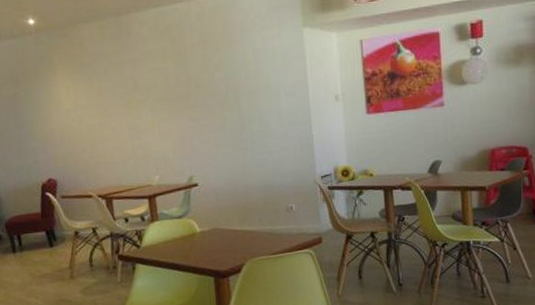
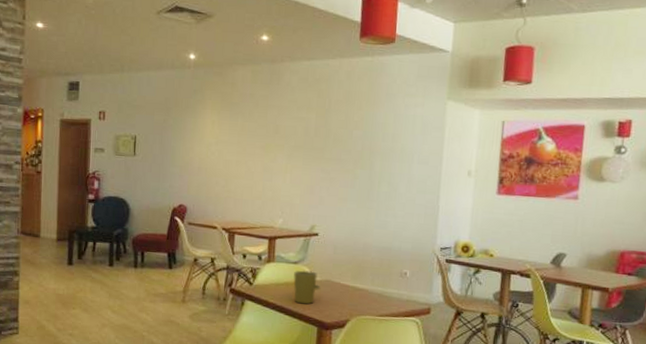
cup: none [180,222,211,257] -> present [293,270,321,305]

